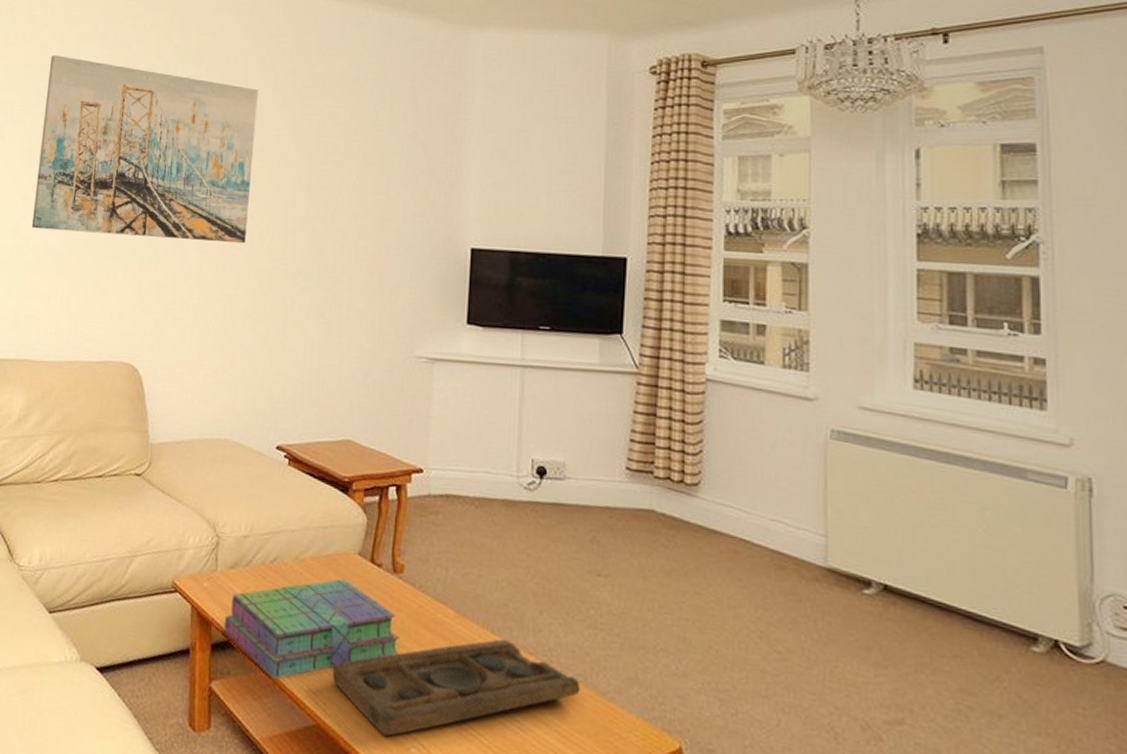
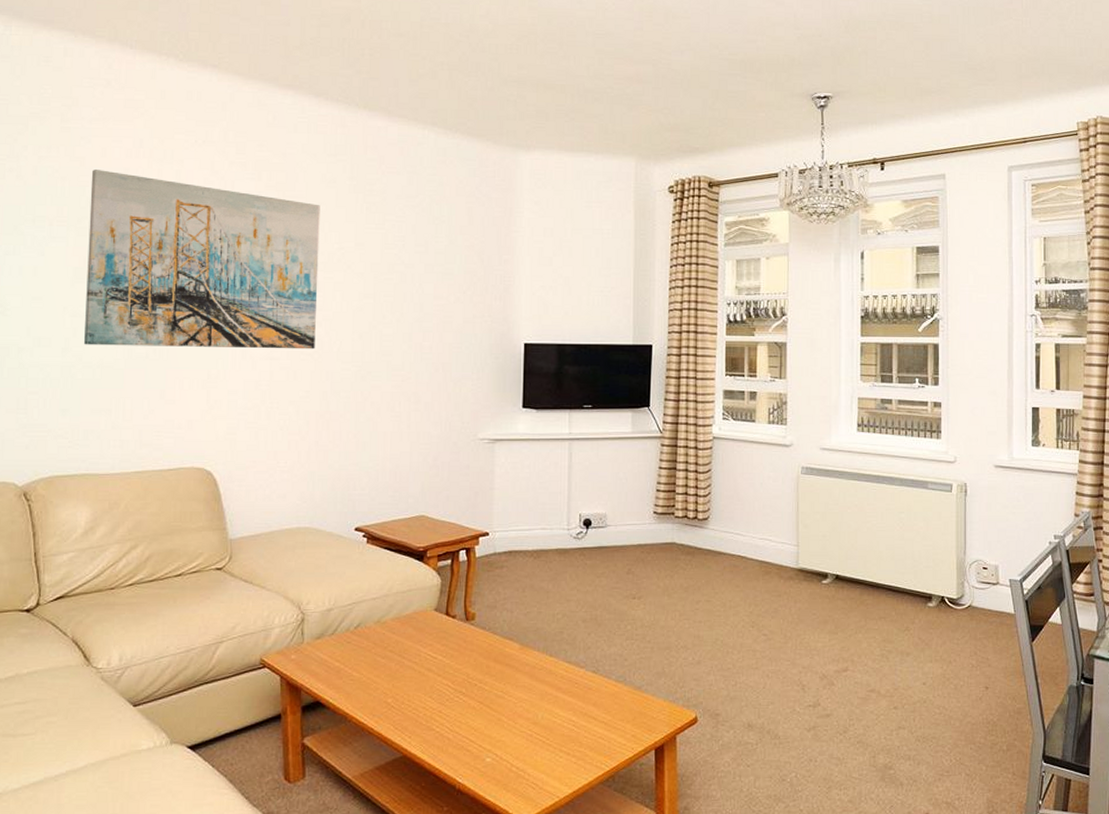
stack of books: present [223,578,401,680] -> none [313,632,474,726]
decorative tray: present [332,638,580,736] -> none [415,659,621,753]

